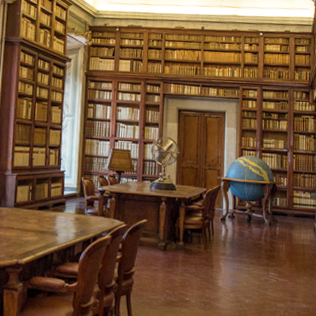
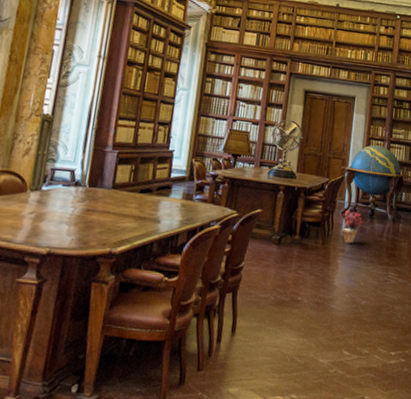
potted plant: none [222,216,242,247] -> present [342,210,363,243]

